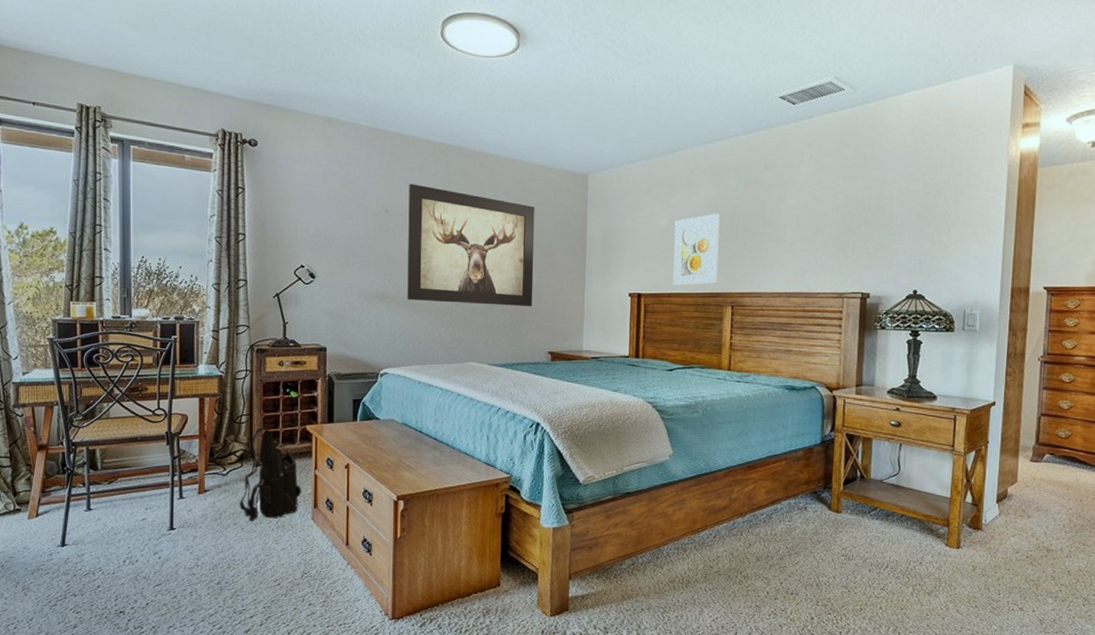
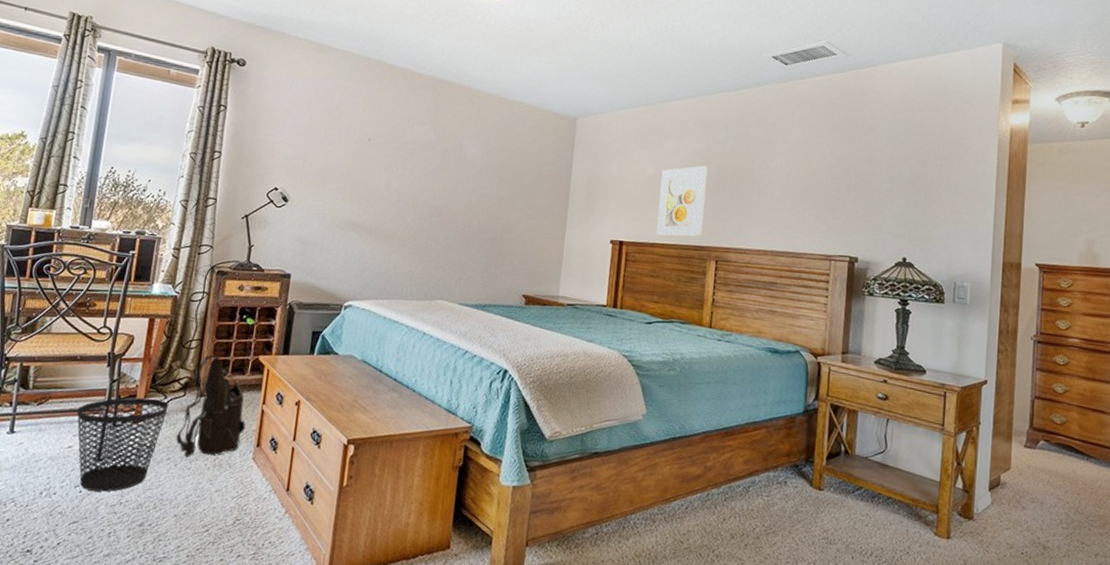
wastebasket: none [145,471,228,557] -> present [76,397,169,492]
wall art: present [407,184,535,307] -> none [381,114,521,247]

